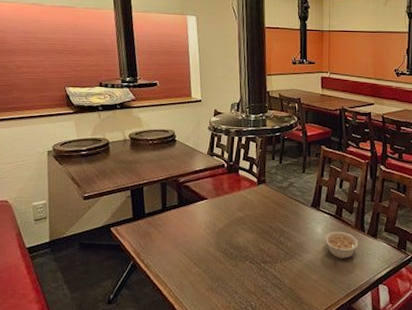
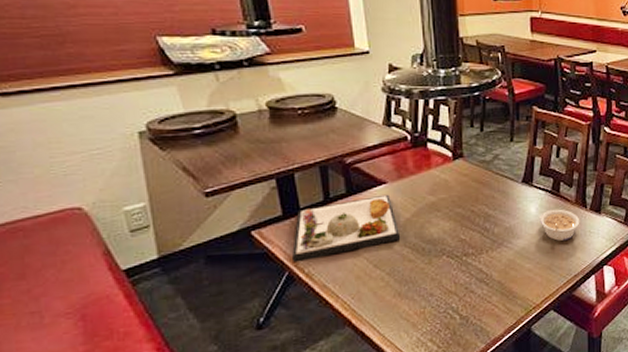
dinner plate: none [136,208,215,255] -> present [291,194,401,262]

